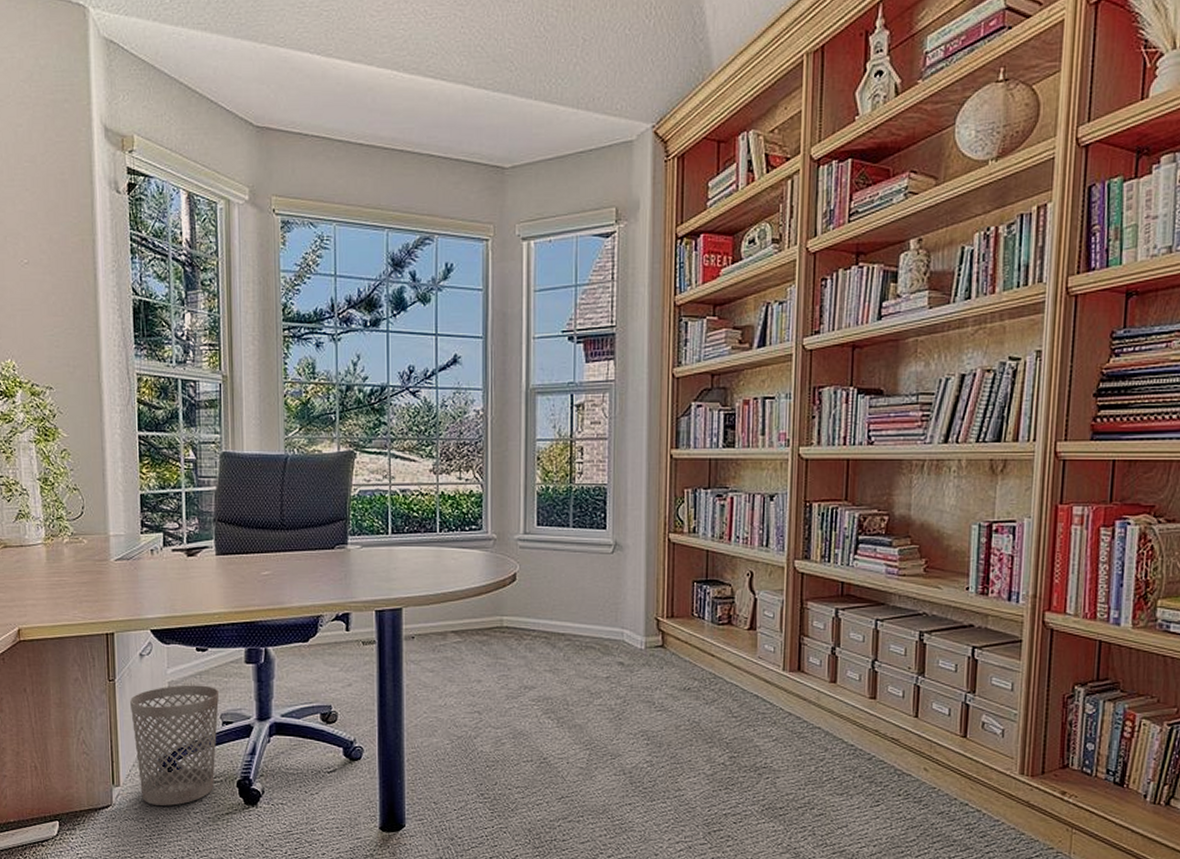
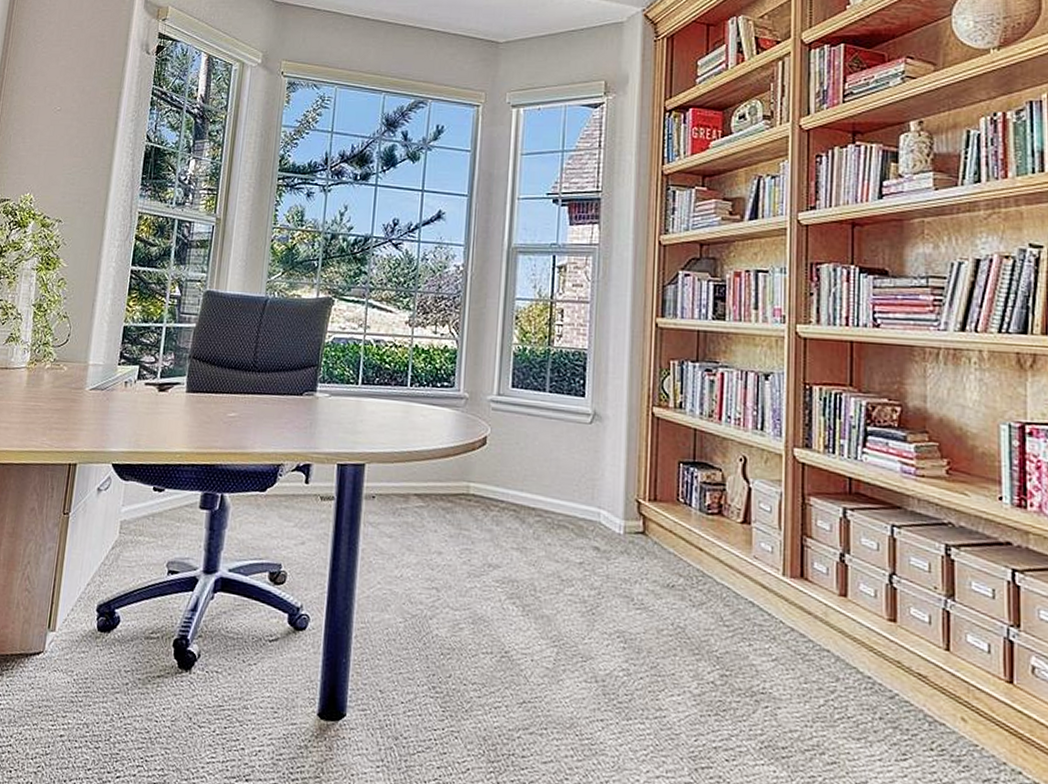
wastebasket: present [130,684,219,806] -> none [75,525,169,661]

